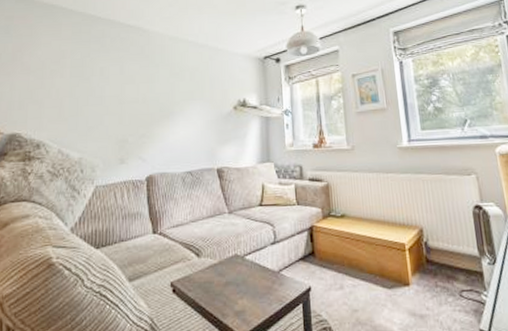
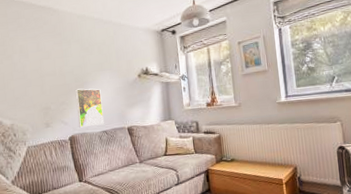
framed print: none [158,120,189,166] -> present [75,88,104,128]

